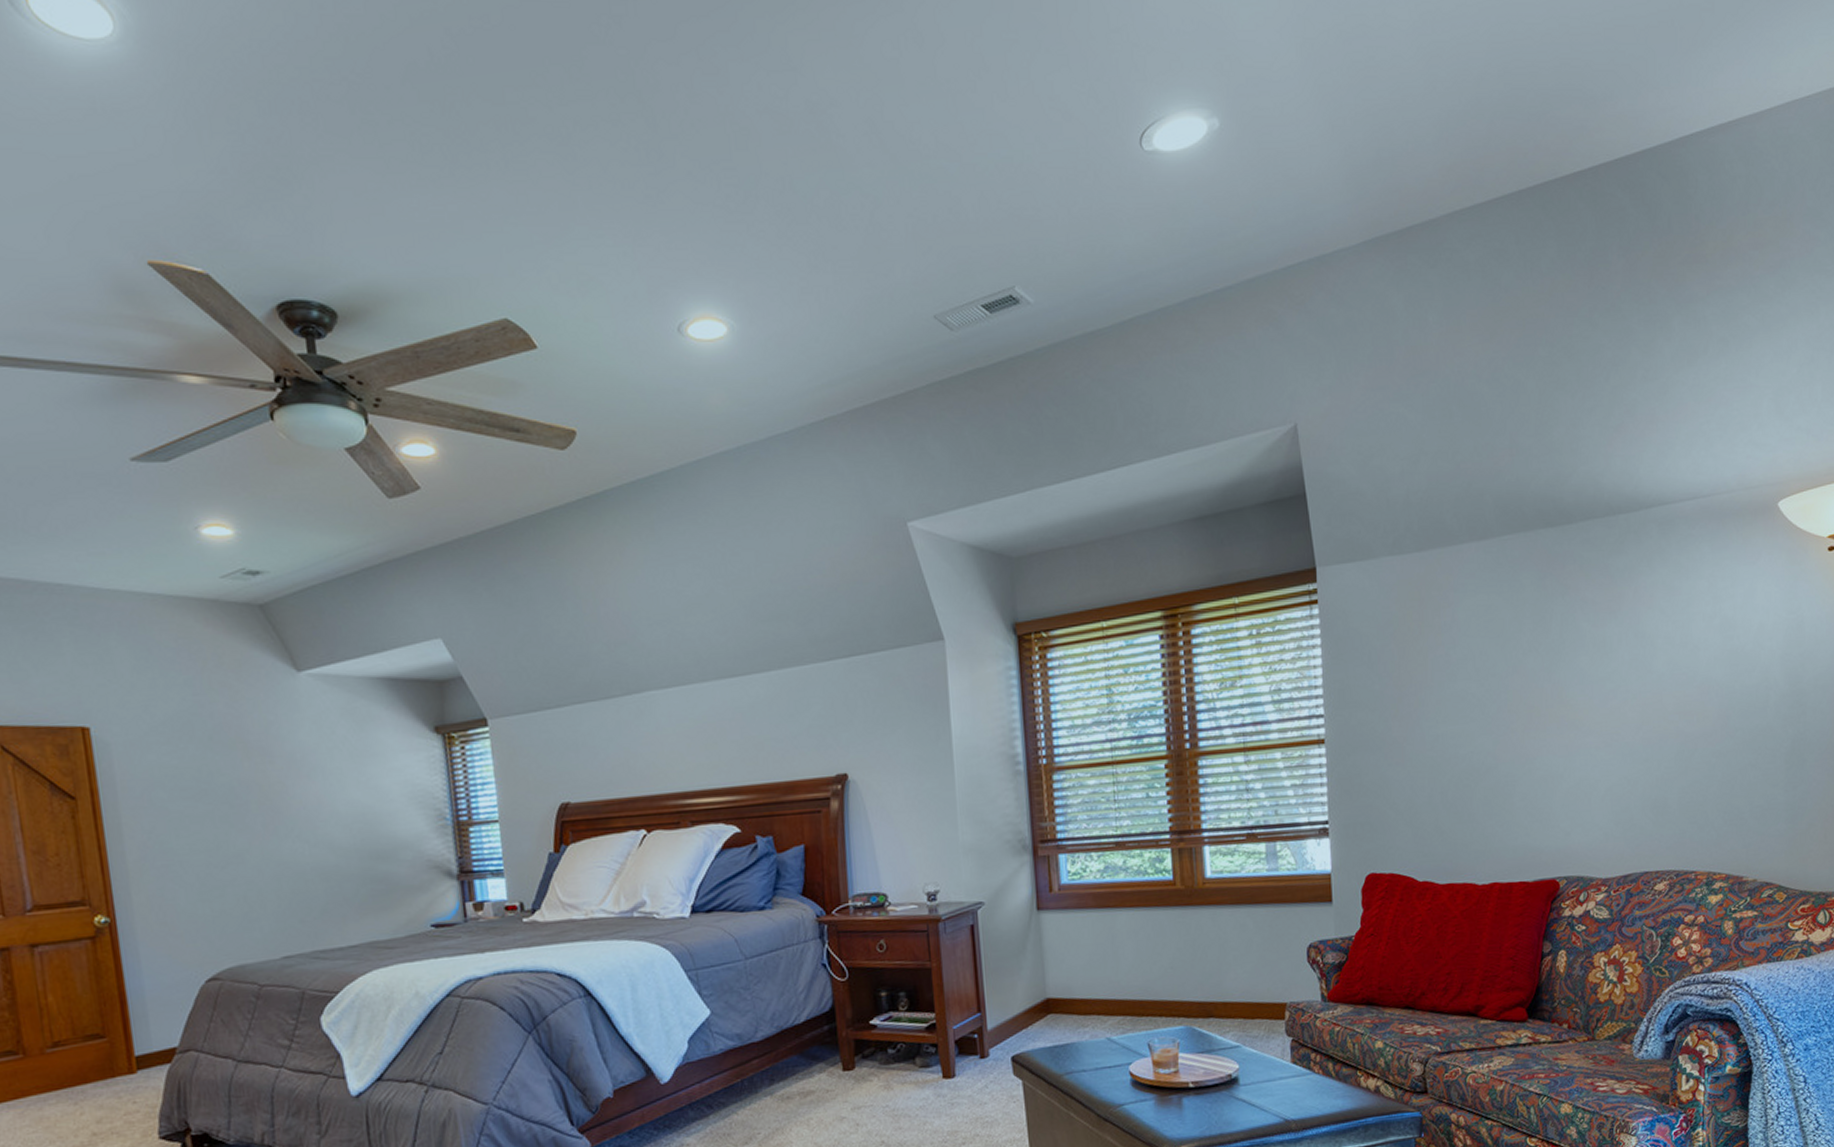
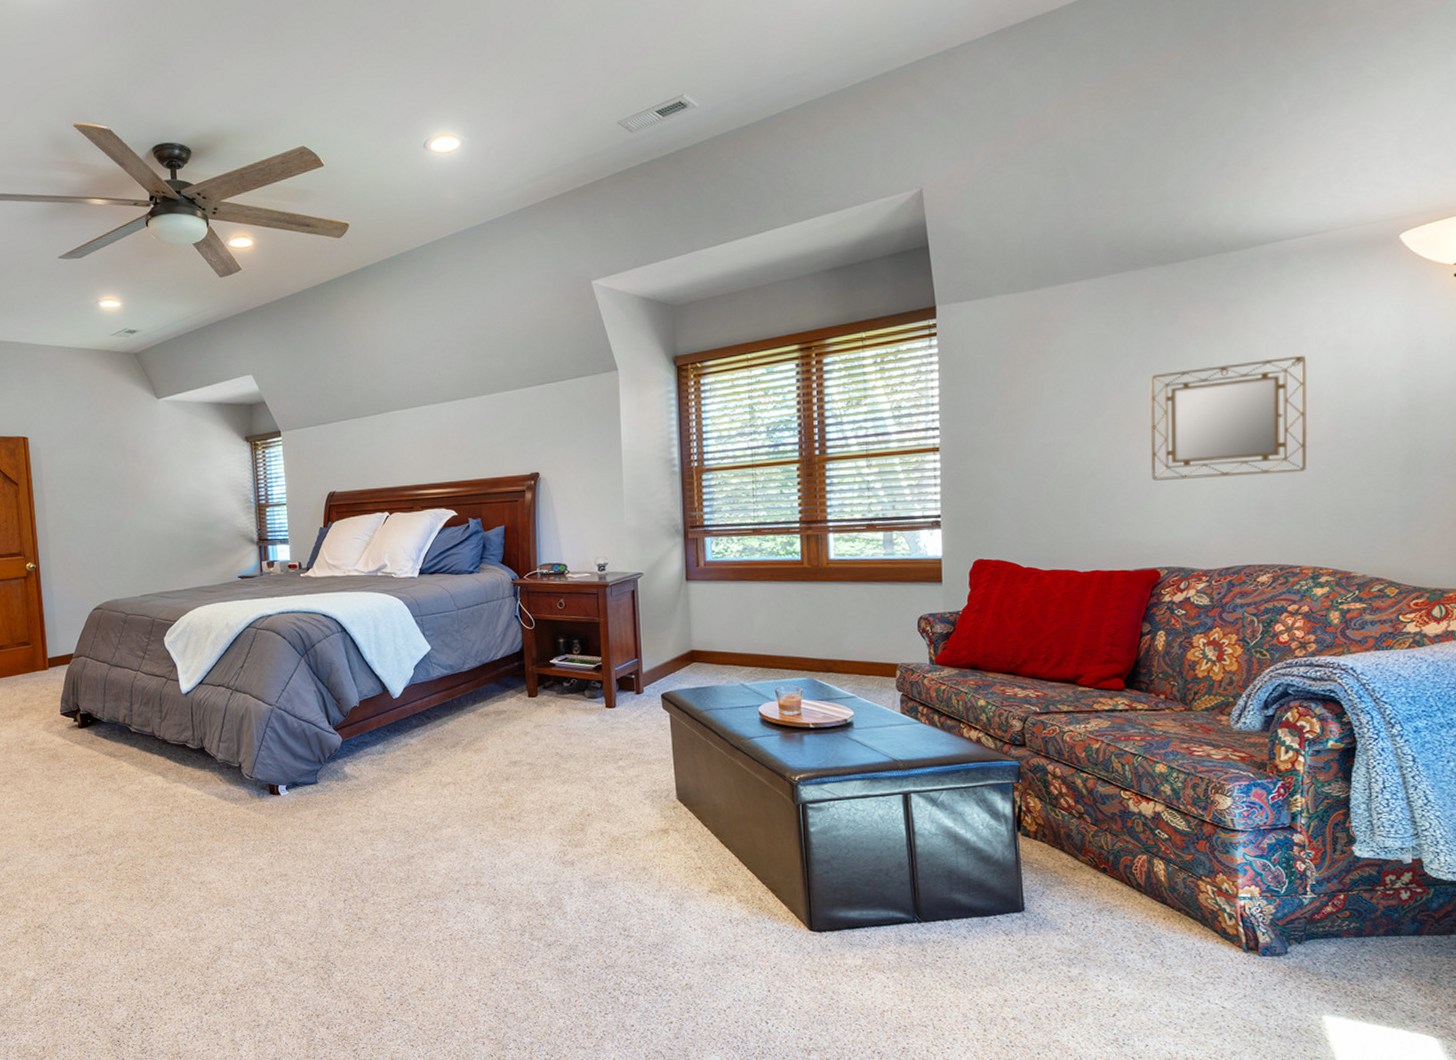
home mirror: none [1544,634,1699,777] -> present [1150,355,1308,481]

